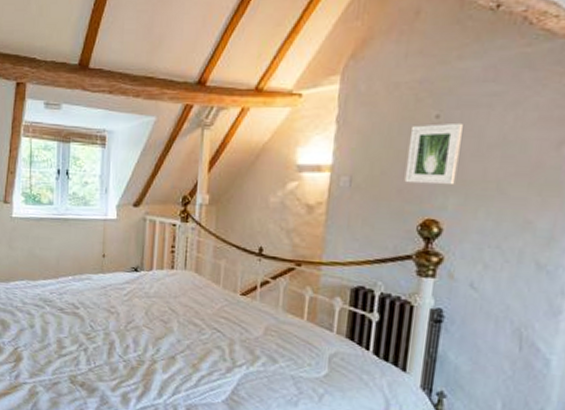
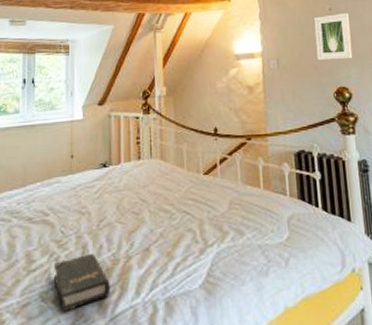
hardback book: none [81,350,134,397] -> present [53,253,110,313]

